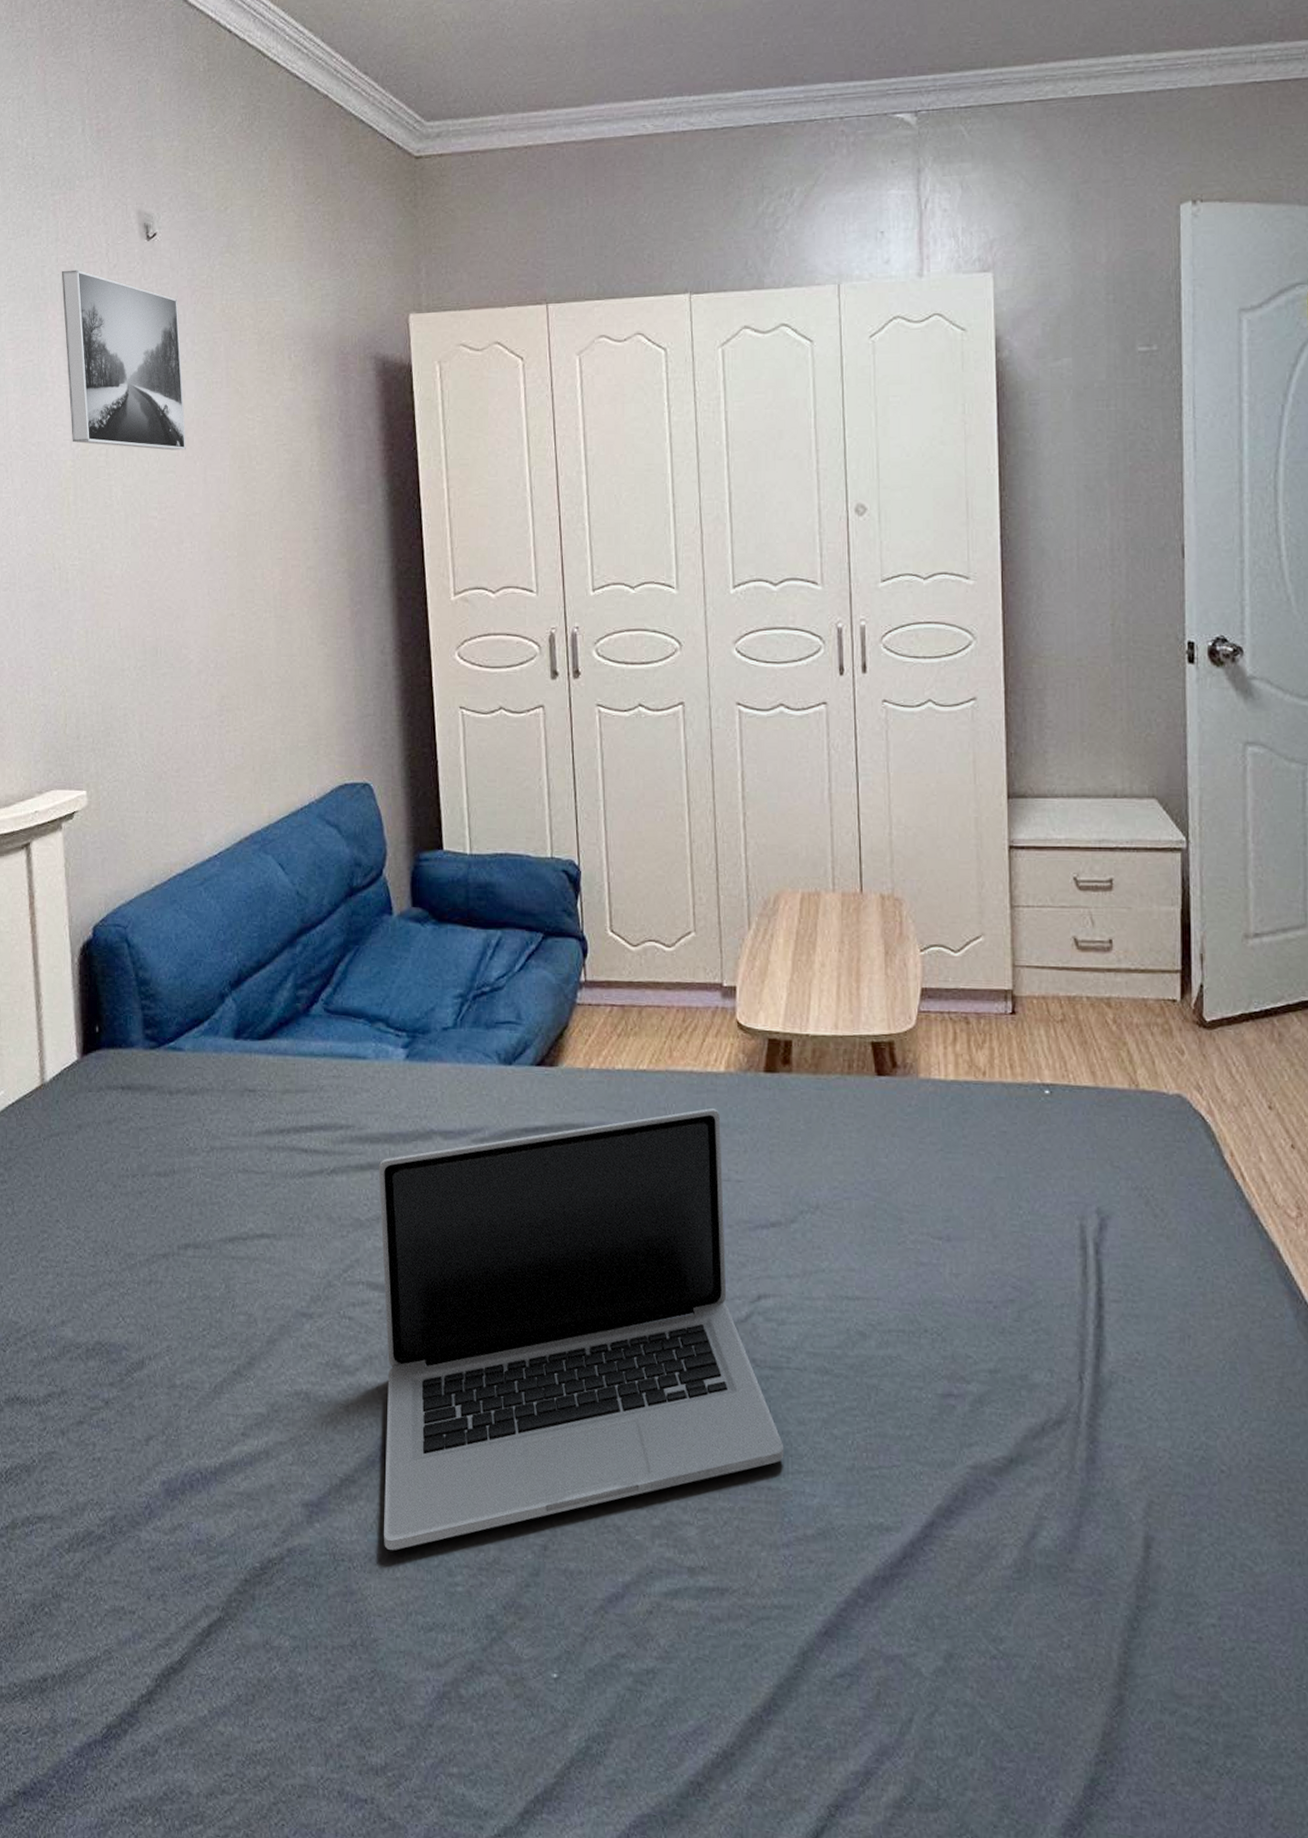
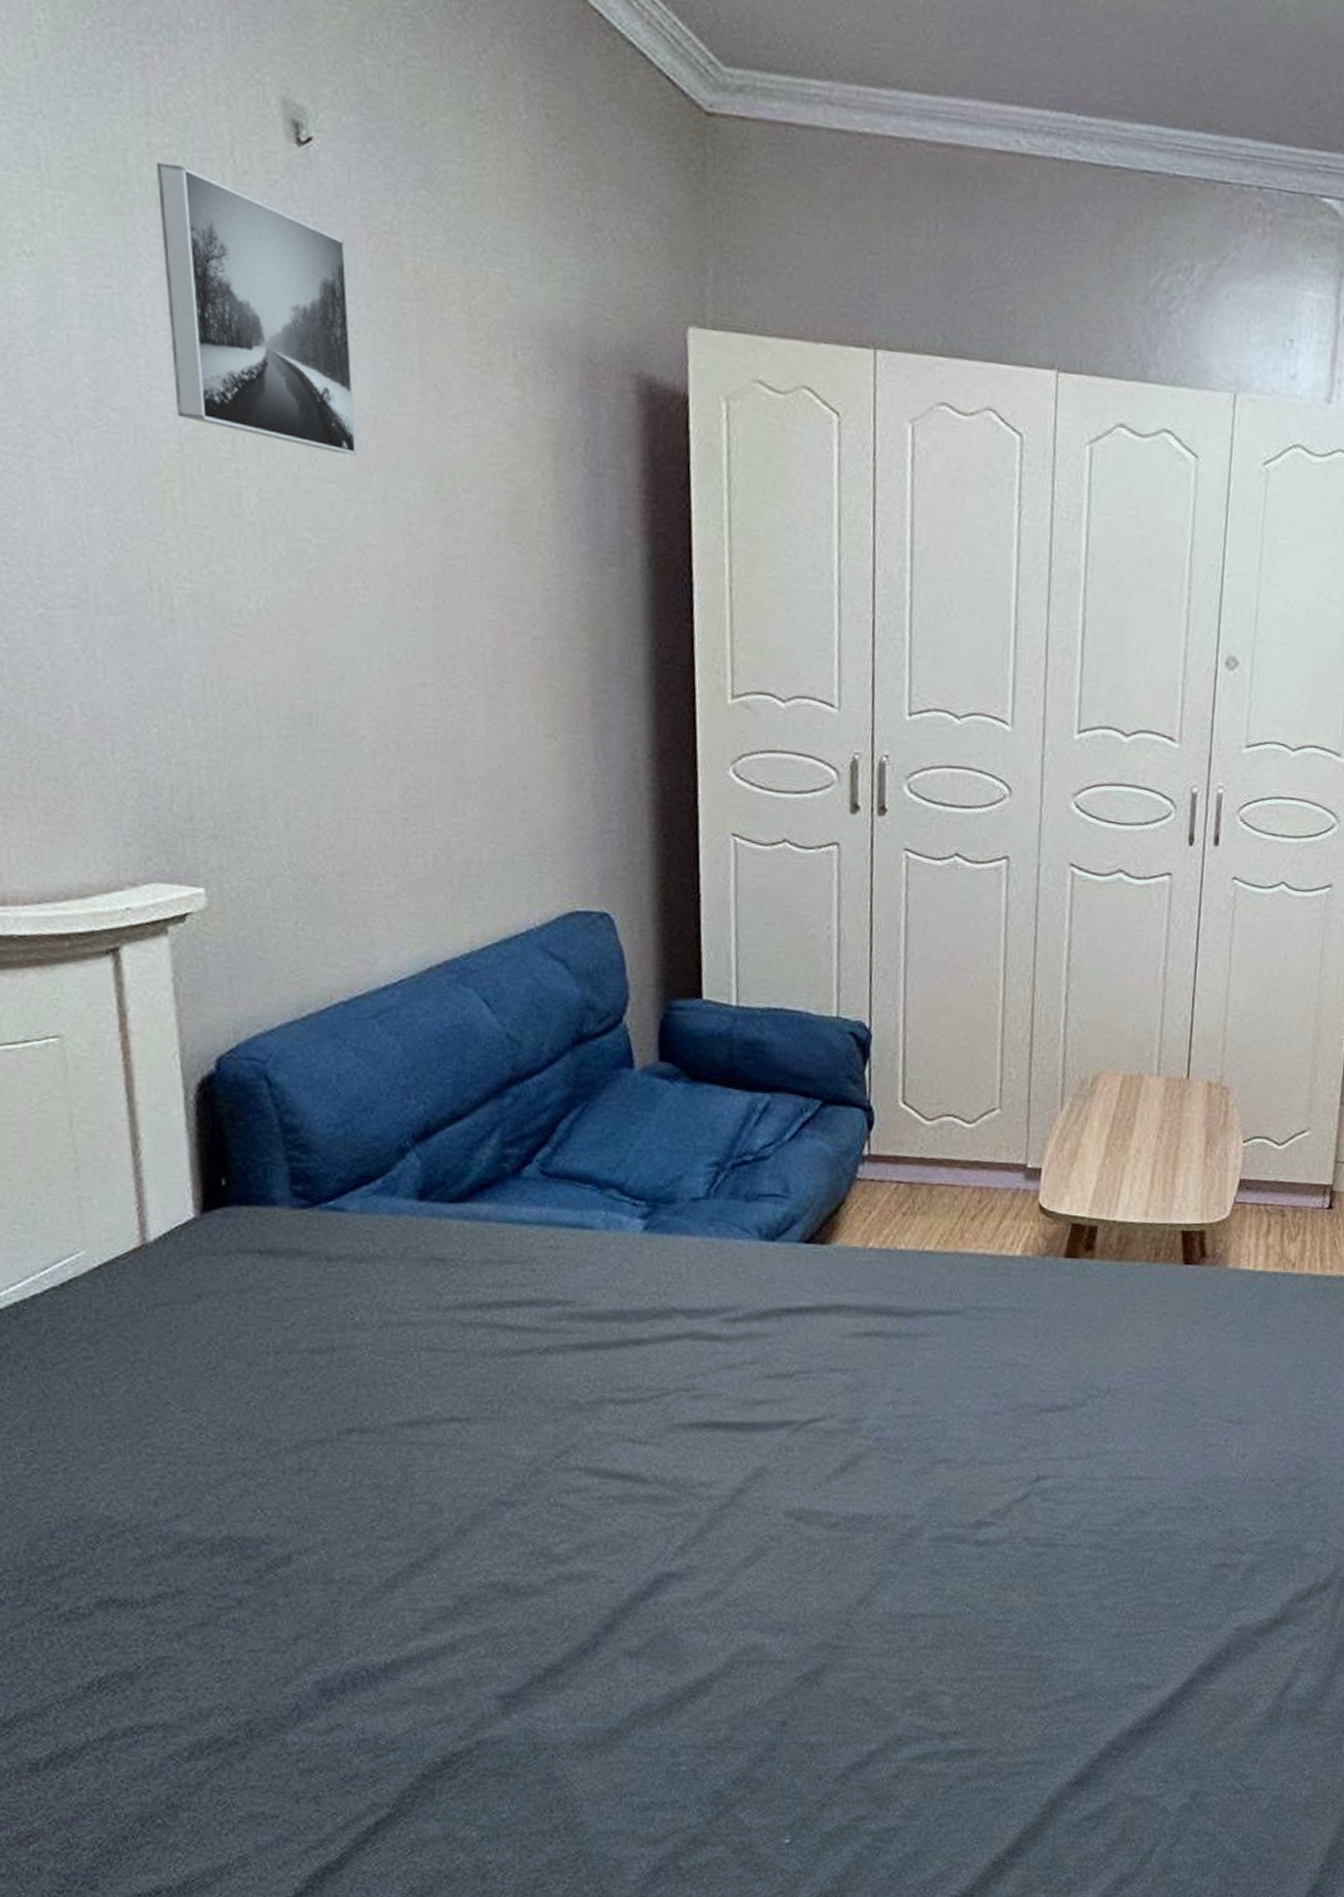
laptop: present [378,1107,784,1550] -> none [596,1291,1051,1736]

